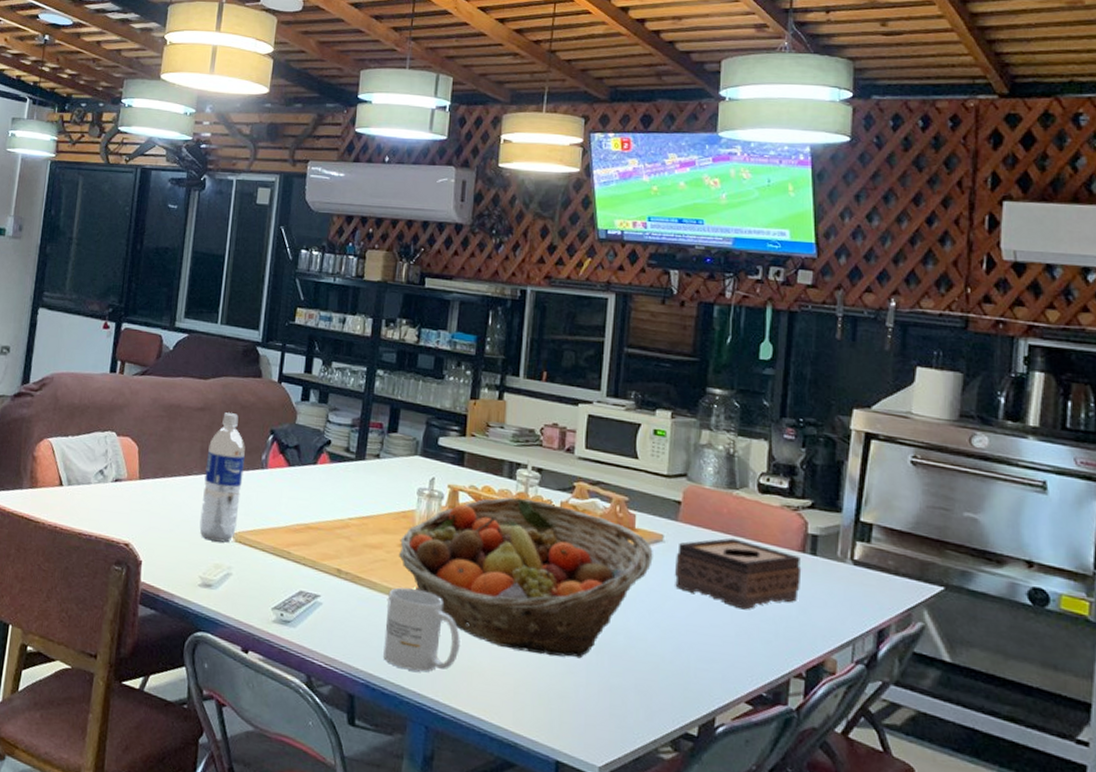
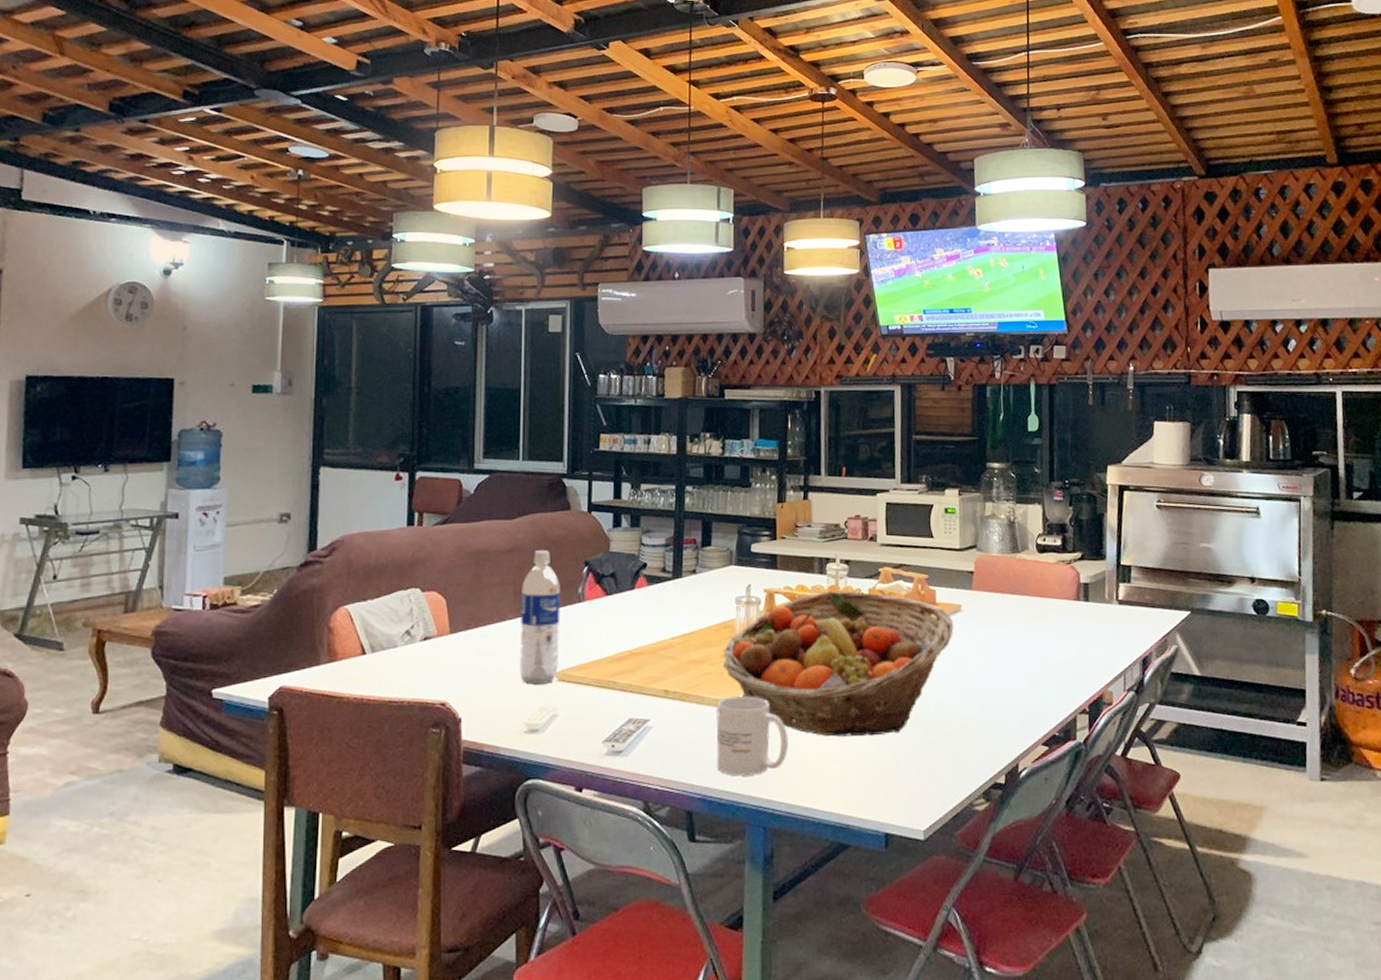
tissue box: present [674,538,802,610] -> none [973,597,1078,661]

